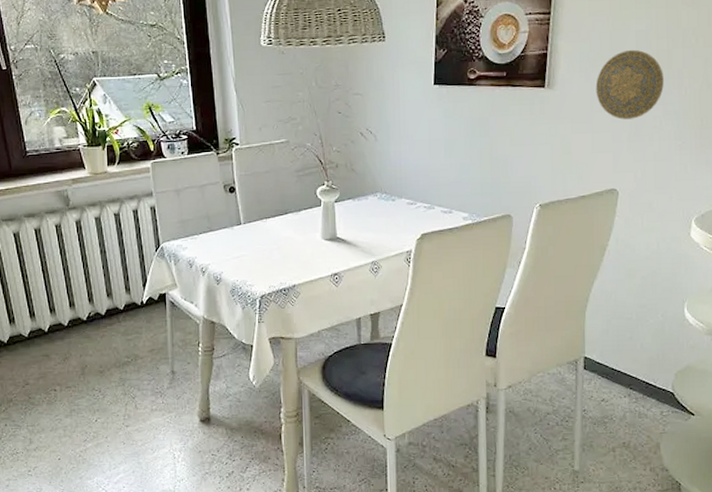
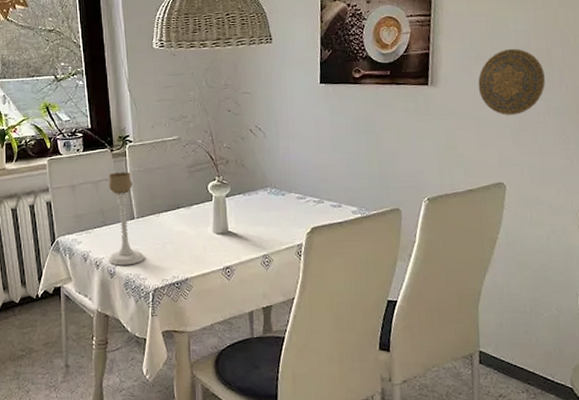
candle holder: none [214,176,252,272] -> present [108,172,145,266]

